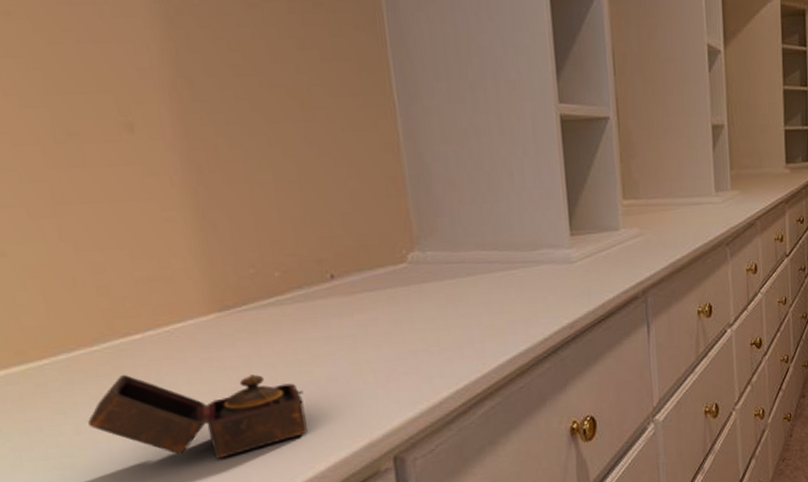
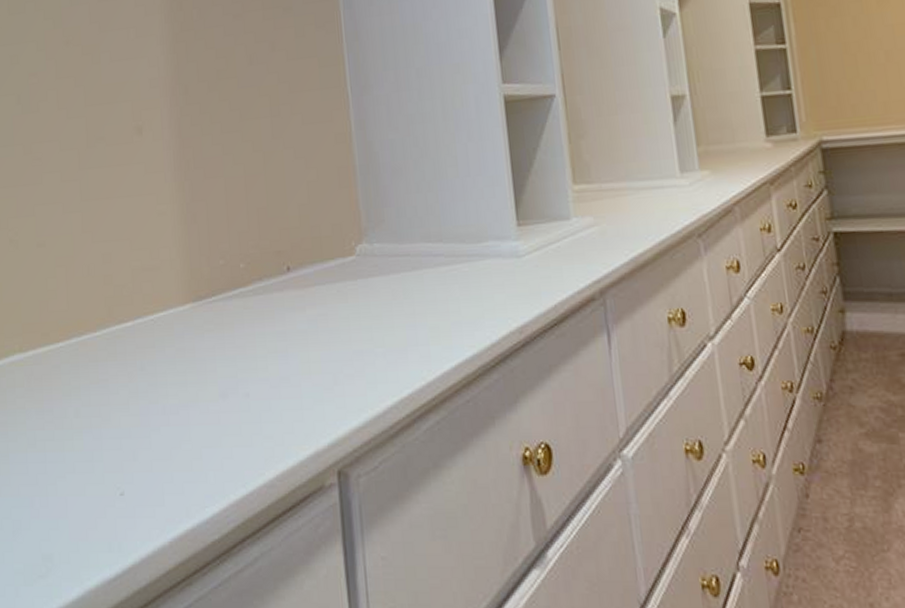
compass: present [88,374,308,459] -> none [86,360,260,455]

